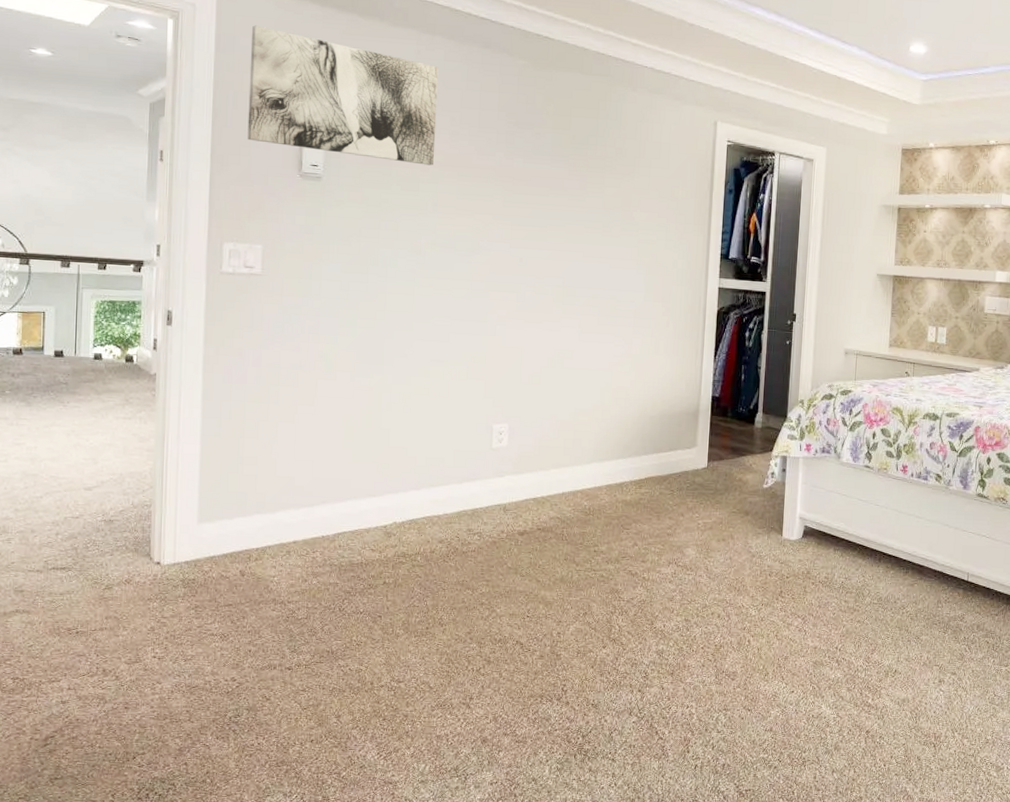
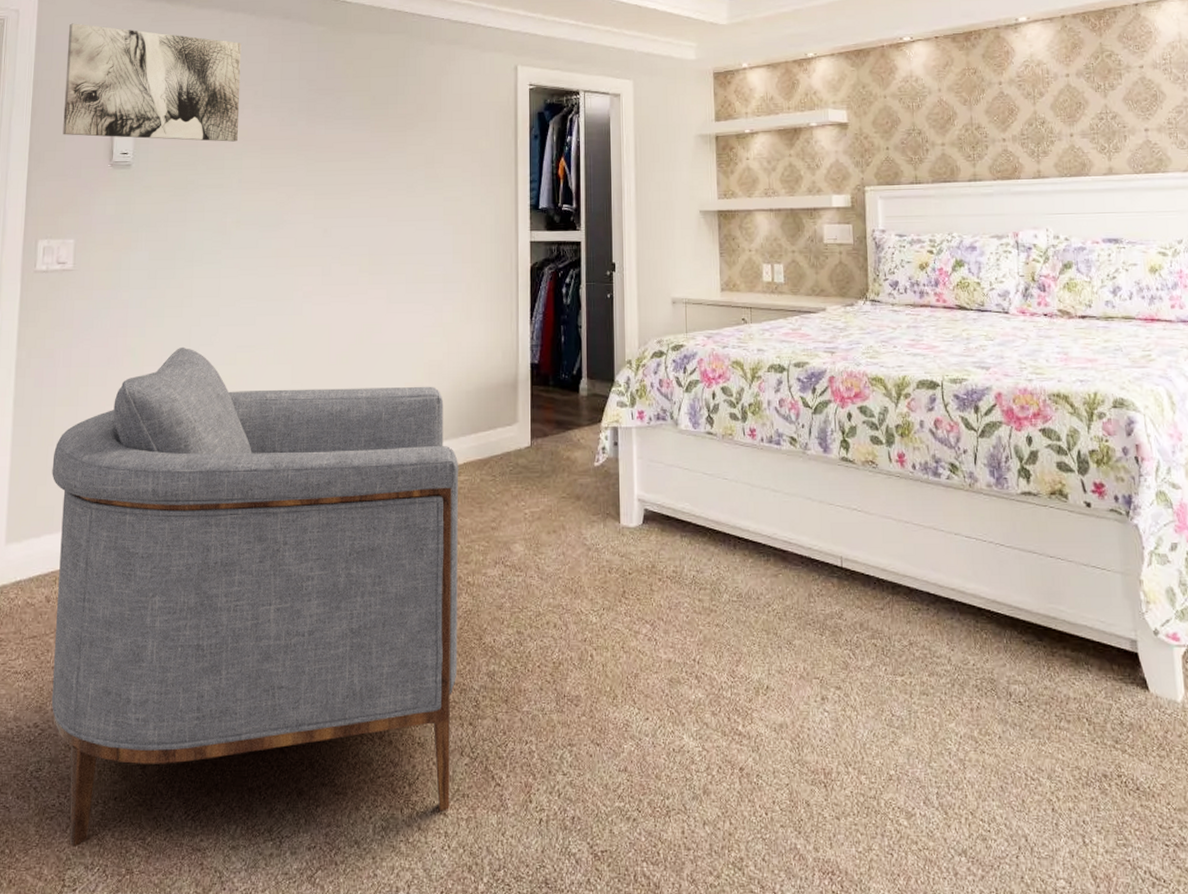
armchair: none [244,356,641,778] -> present [51,346,459,846]

